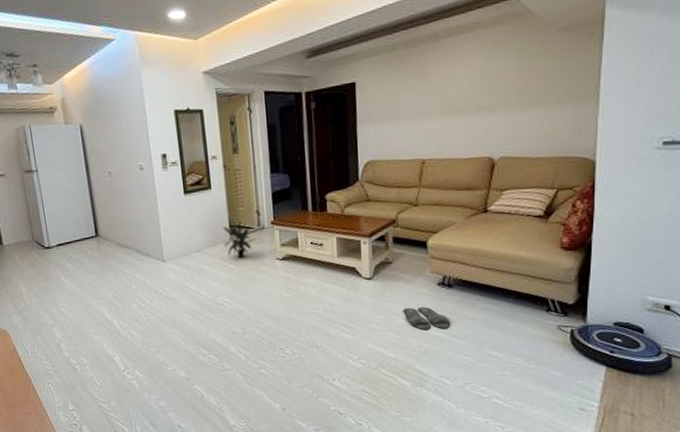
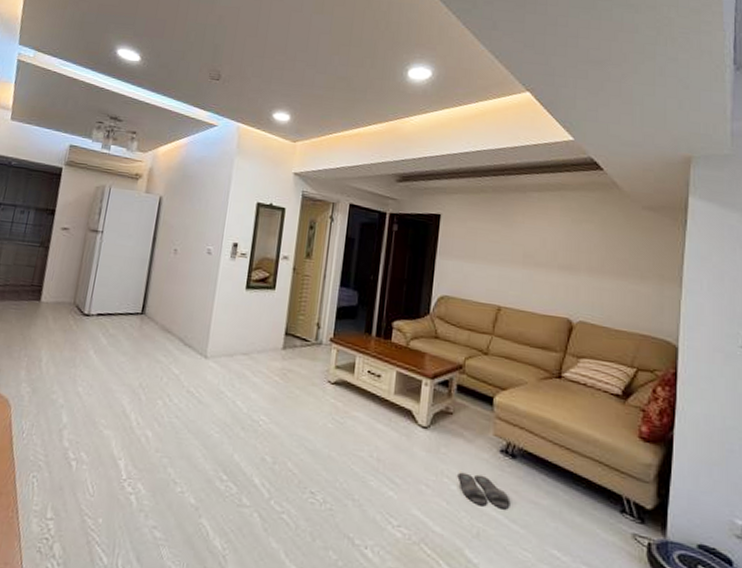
potted plant: present [222,220,255,259] -> none [274,329,309,373]

